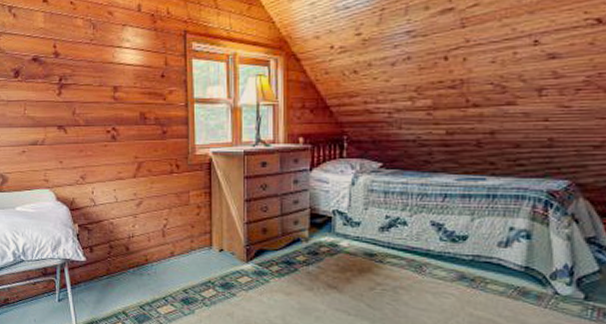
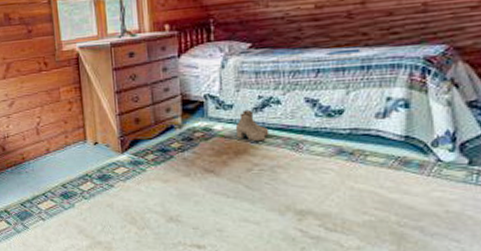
boots: none [361,228,394,261] -> present [235,109,269,142]

